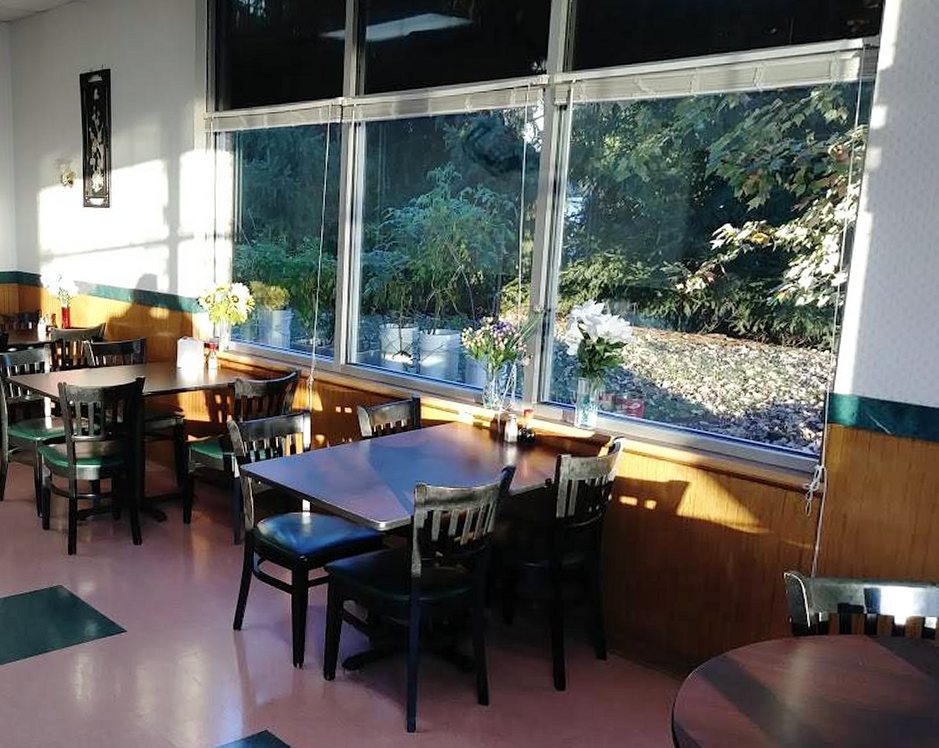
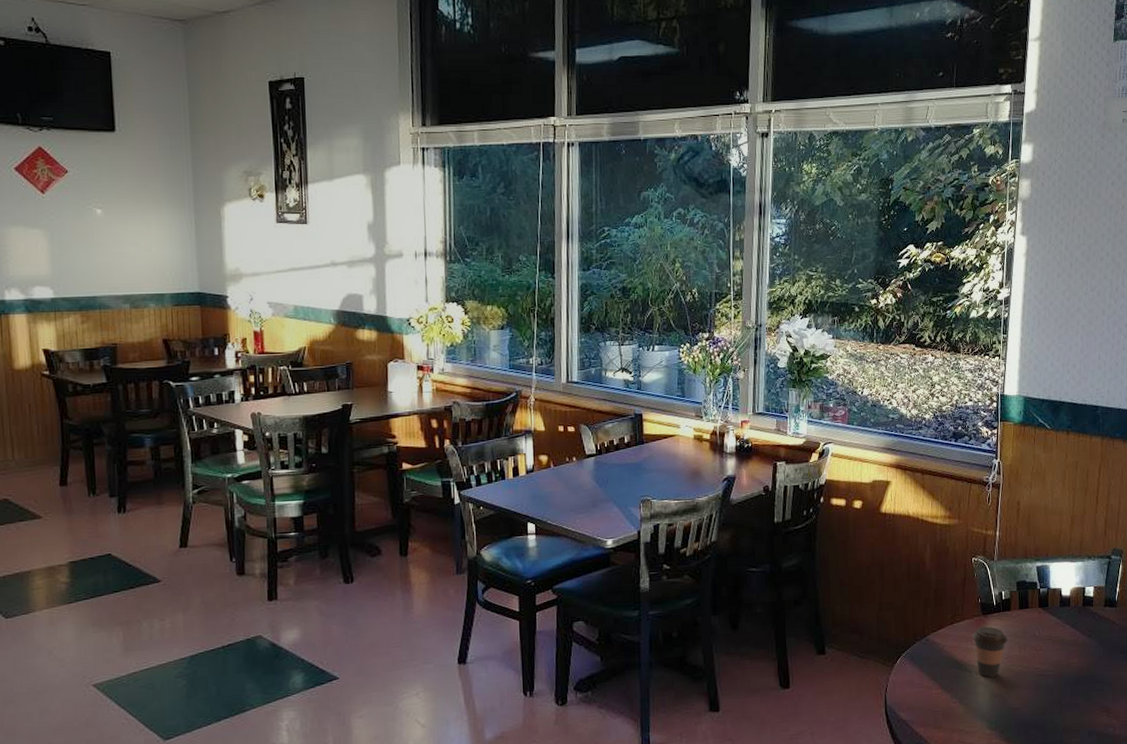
coffee cup: none [780,649,822,706] -> present [972,626,1007,678]

